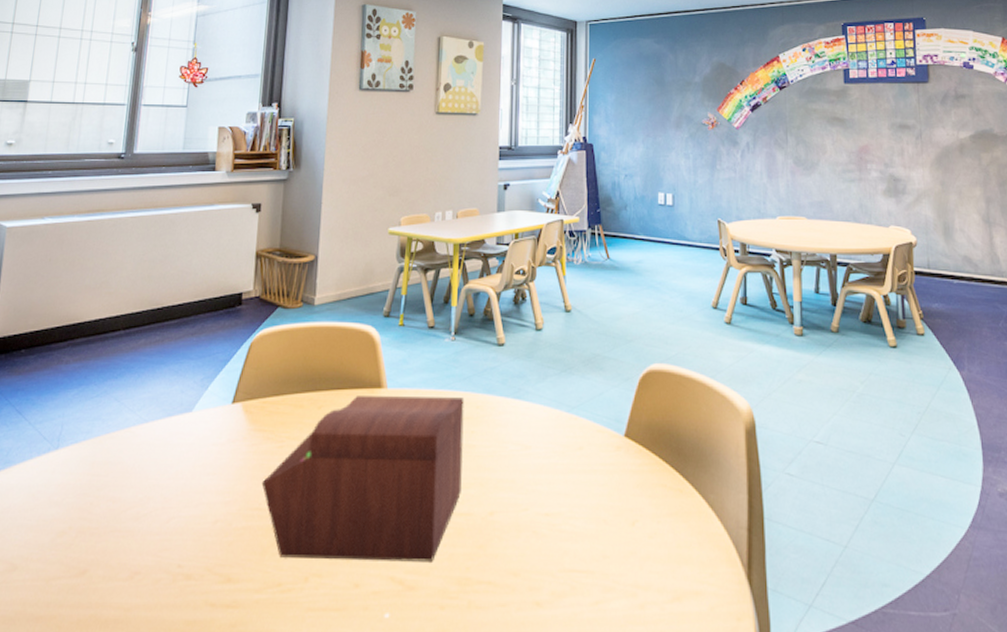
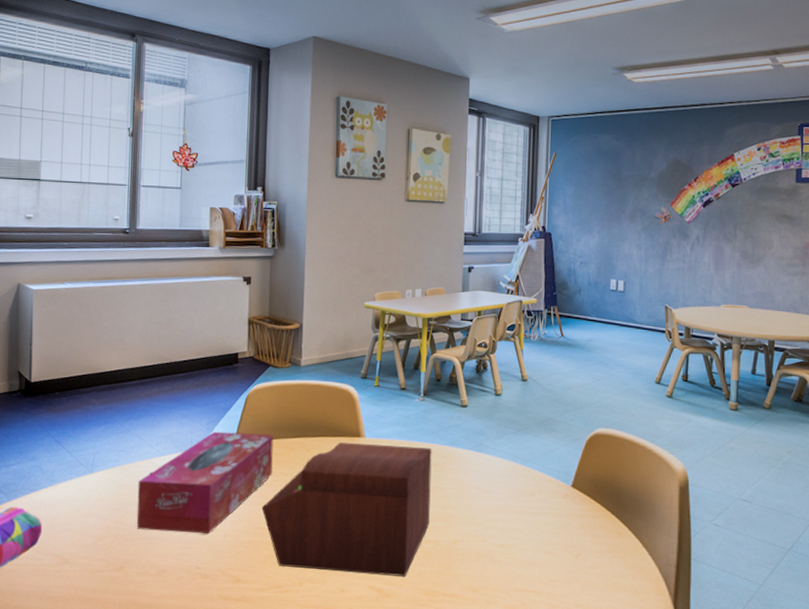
tissue box: none [108,389,280,521] -> present [137,431,274,534]

